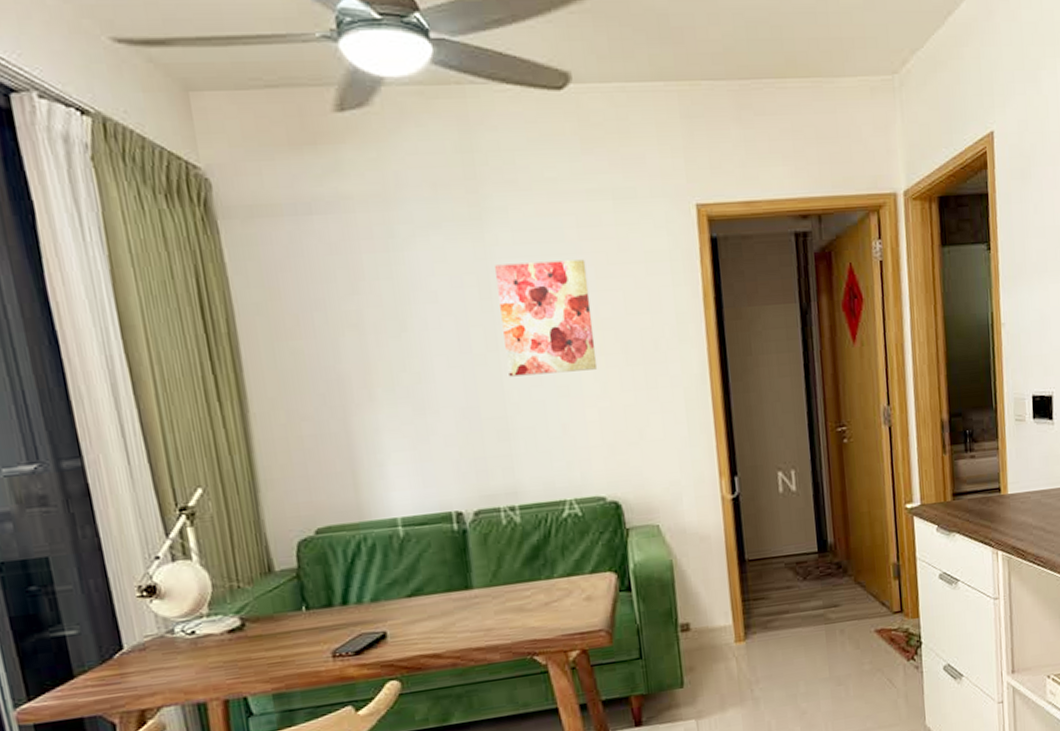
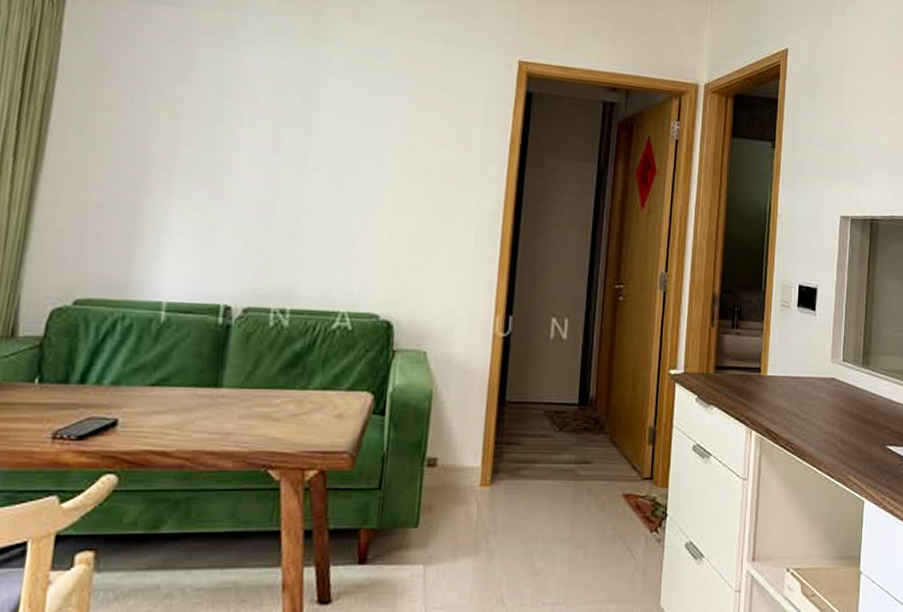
wall art: present [495,259,598,377] -> none [311,79,407,191]

